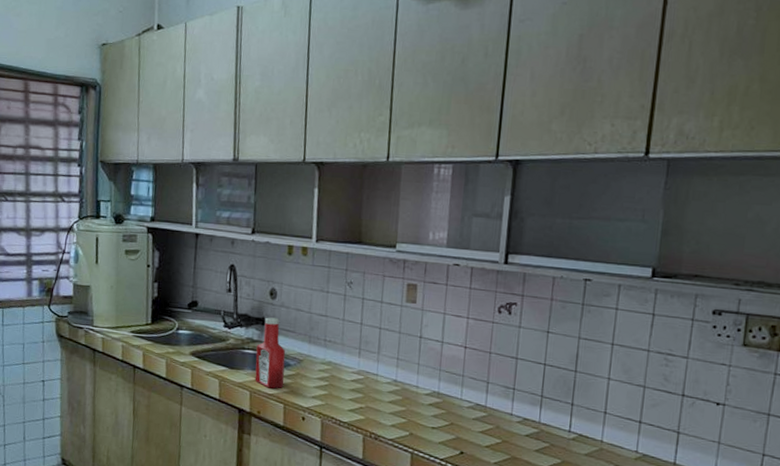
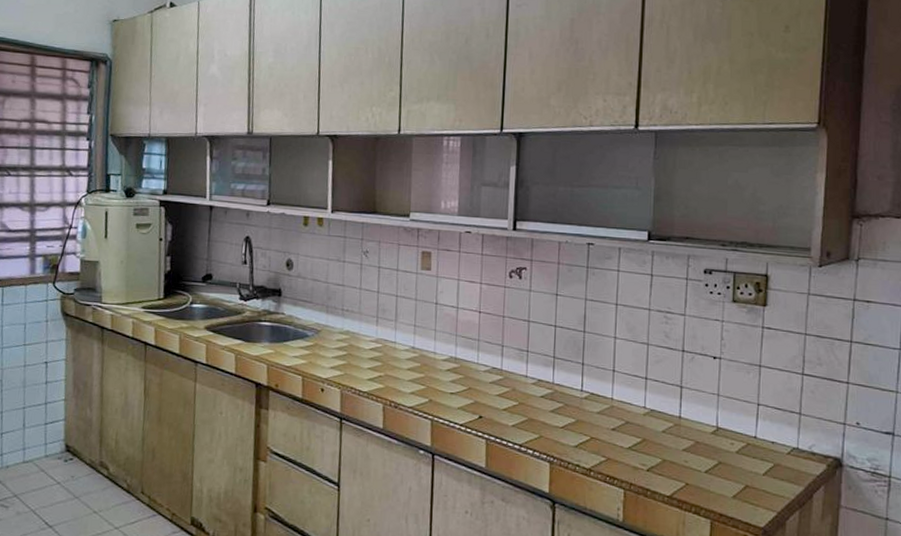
ketchup bottle: present [254,317,286,389] -> none [272,288,303,361]

